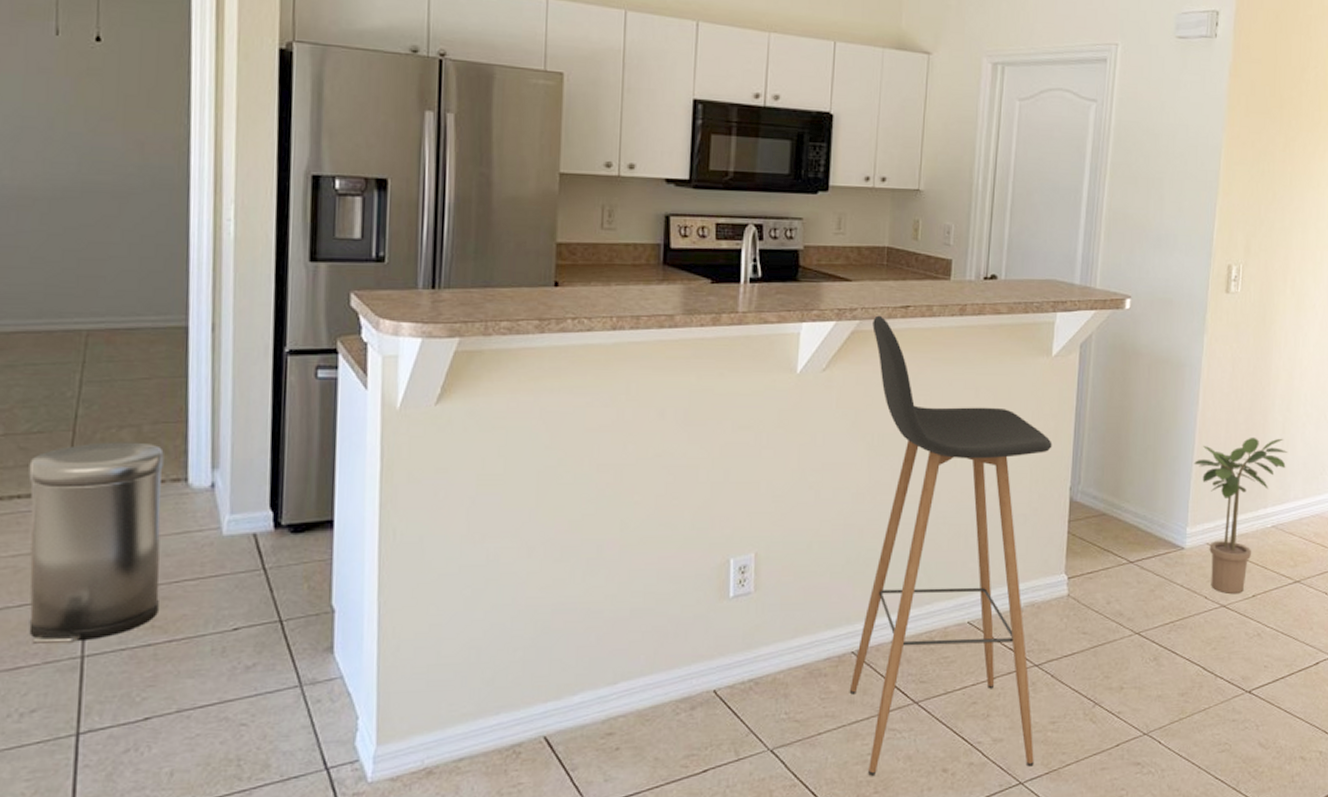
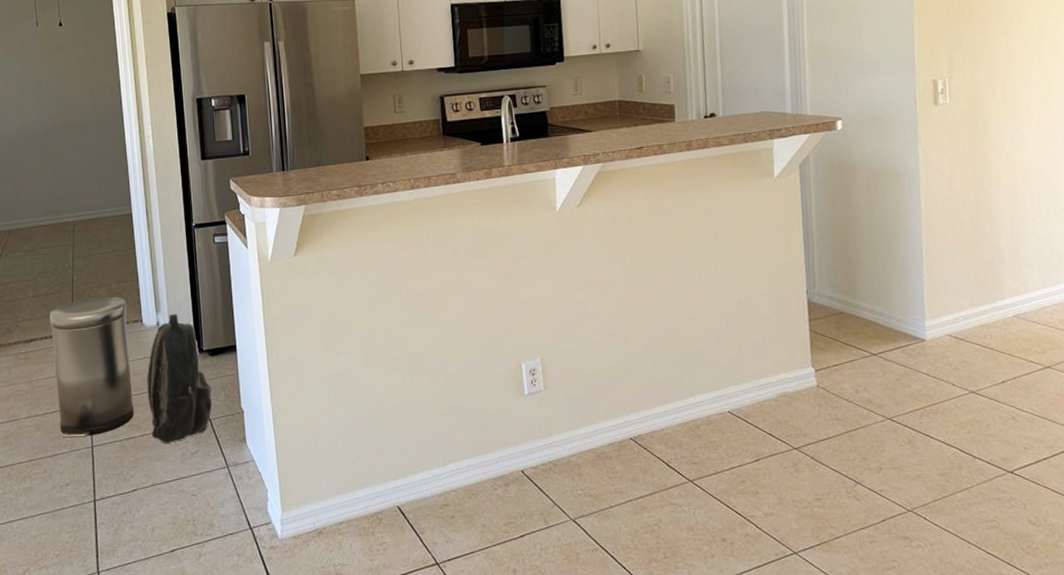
backpack: none [183,472,289,654] -> present [146,313,213,444]
bar stool: present [849,315,1053,776] -> none [613,157,805,543]
potted plant: present [1194,436,1288,594] -> none [924,233,1020,380]

